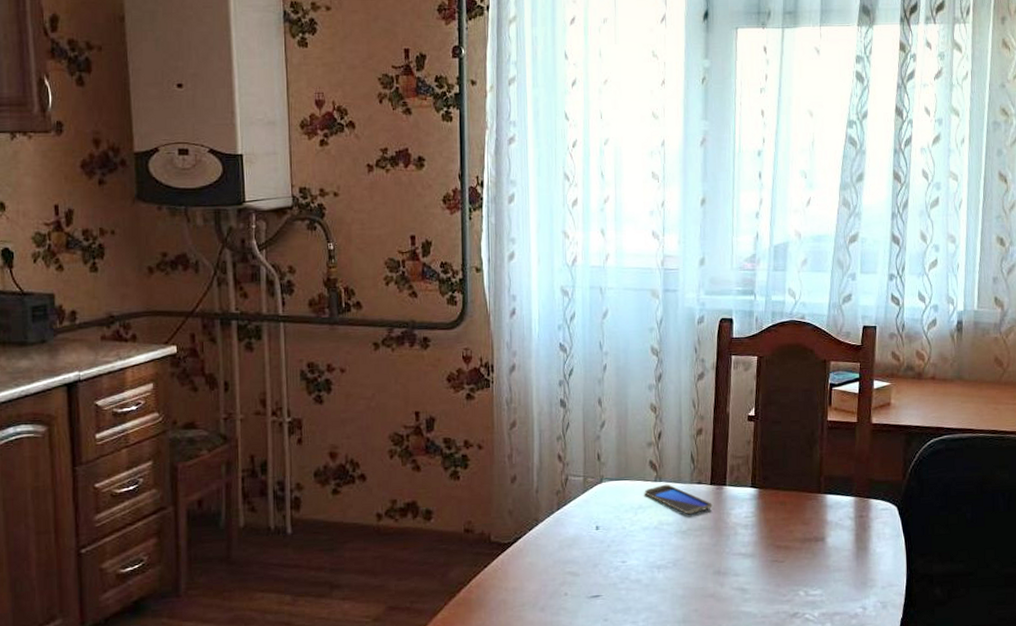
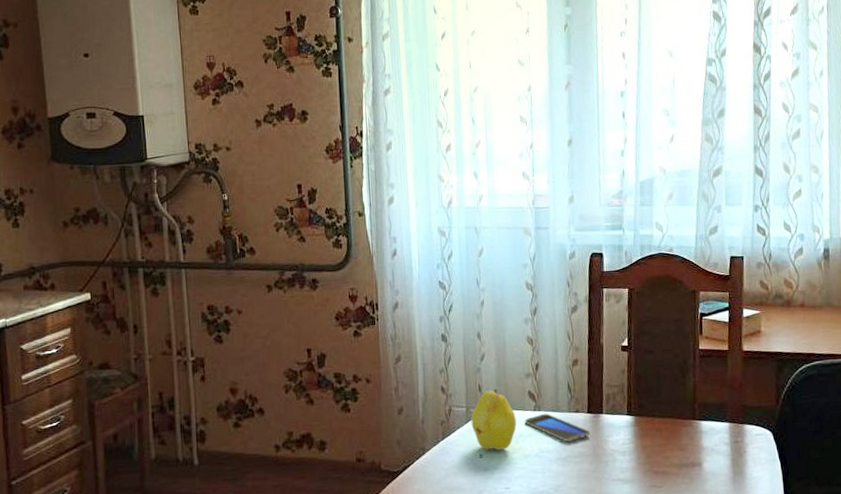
fruit: none [588,457,636,522] -> present [470,388,517,451]

